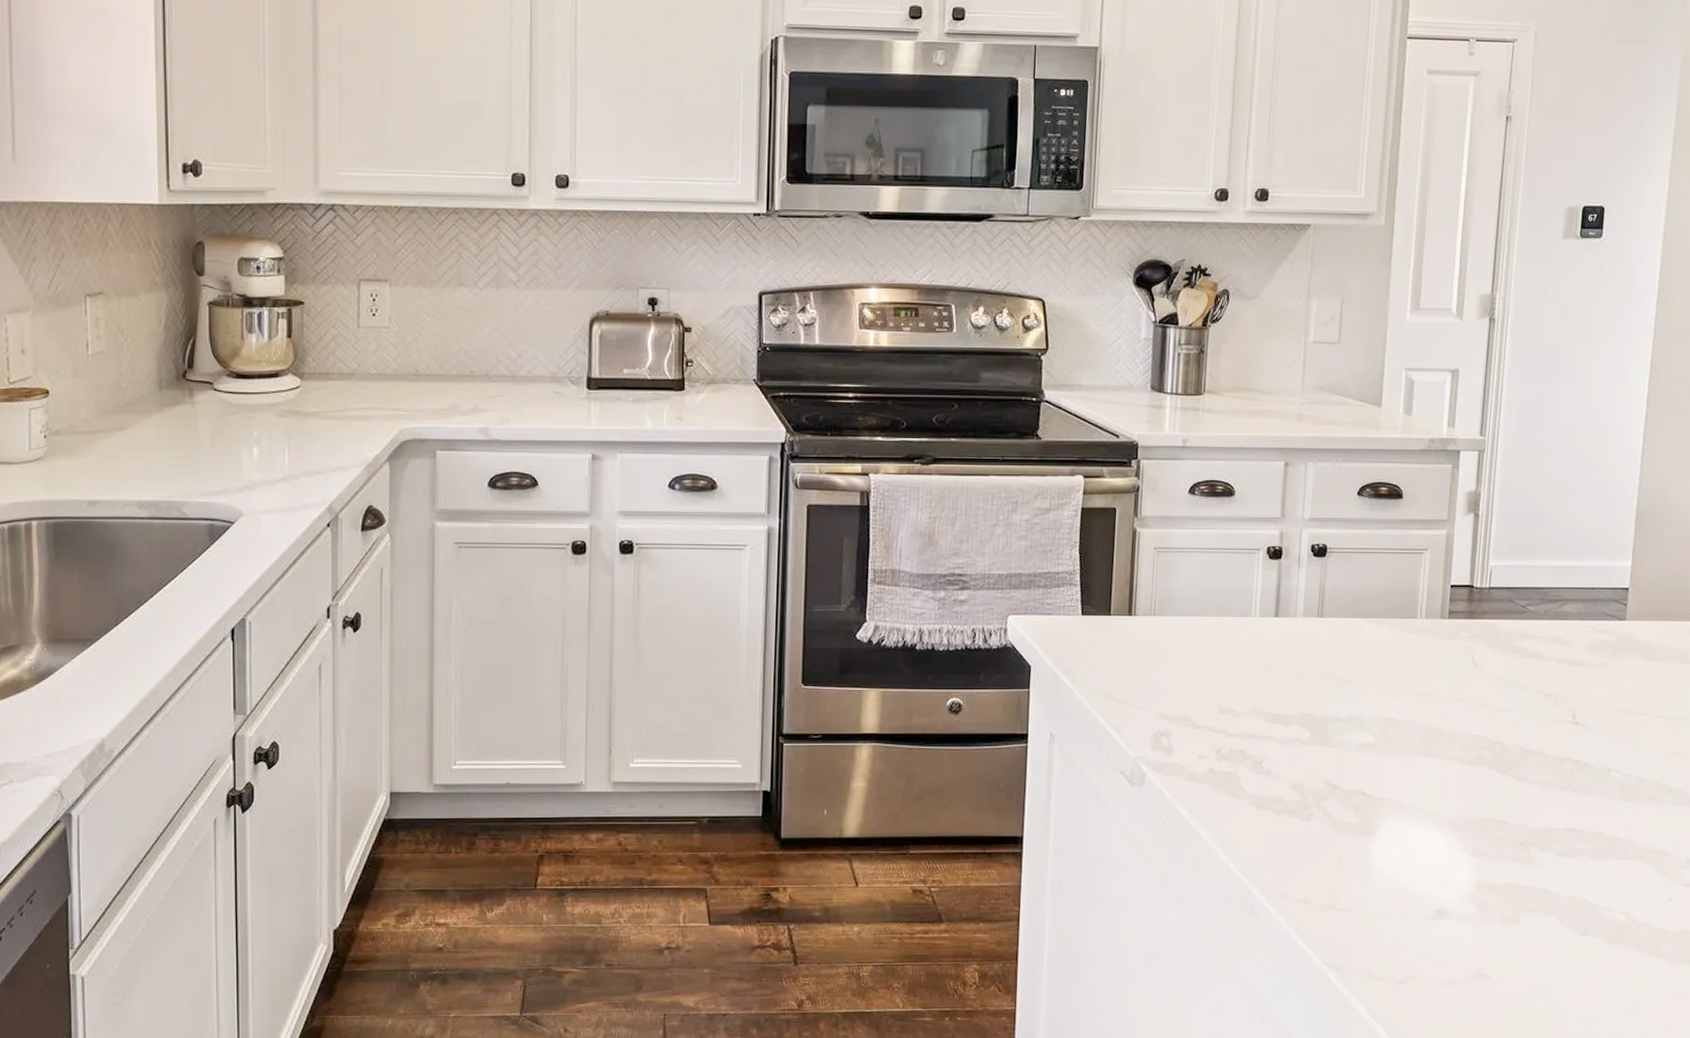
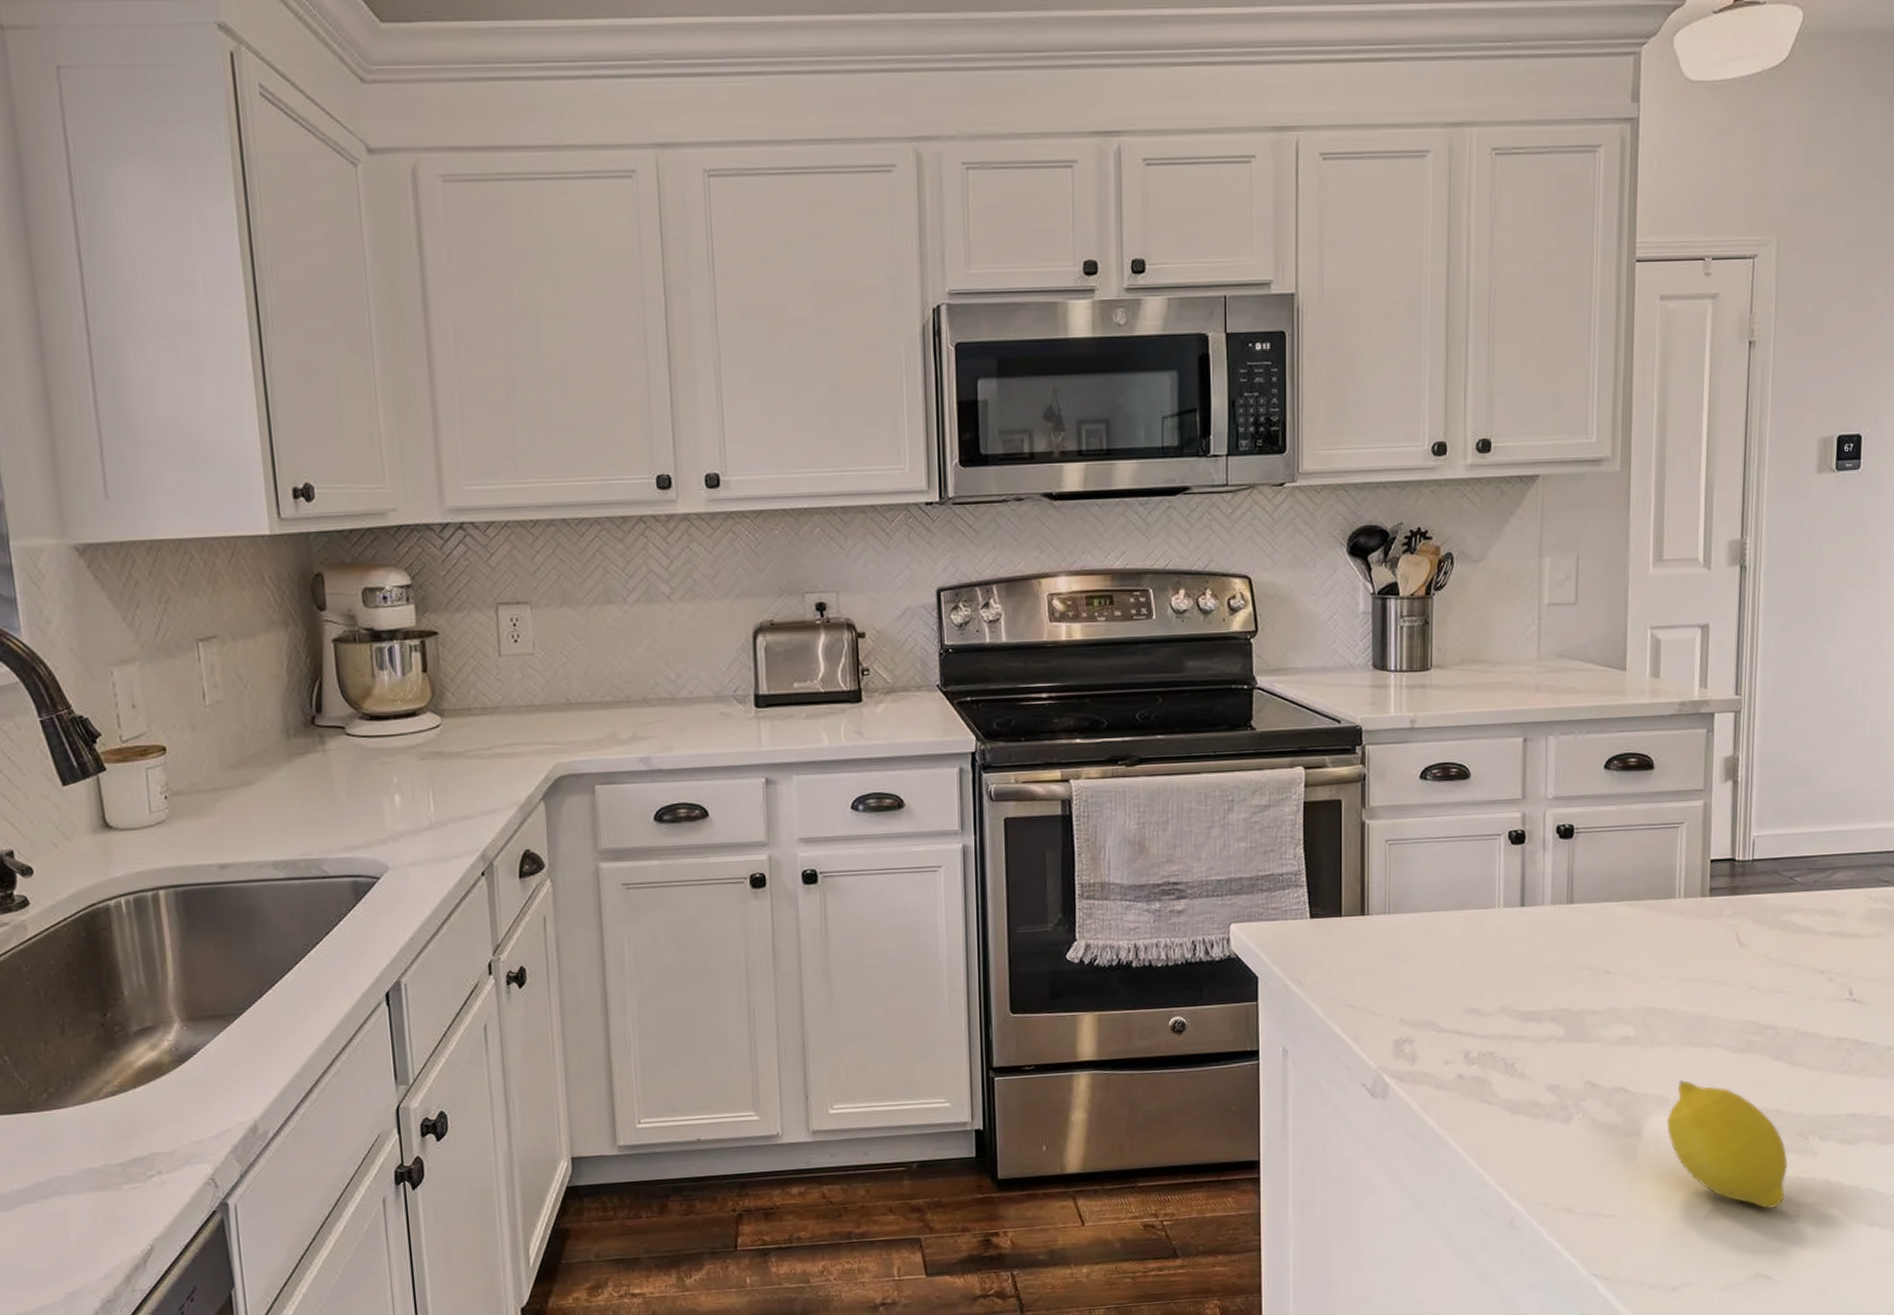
fruit: none [1400,788,1510,913] -> present [1667,1080,1788,1209]

